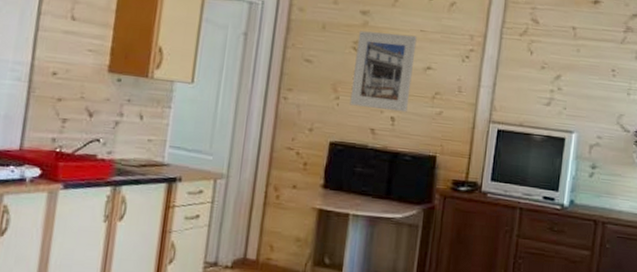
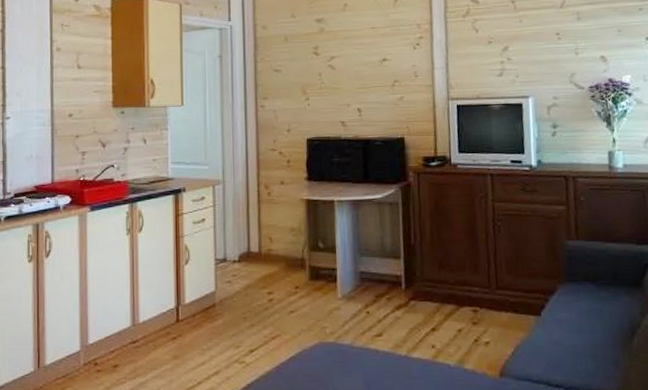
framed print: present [349,30,417,113] -> none [317,33,371,104]

